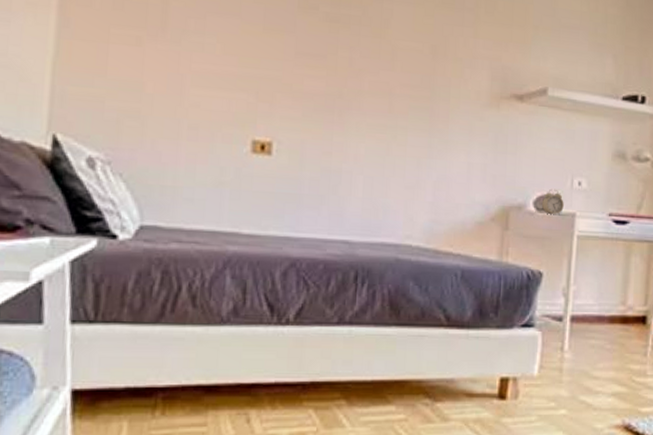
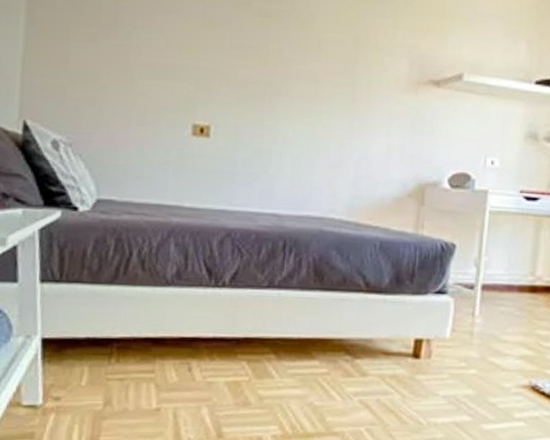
alarm clock: present [541,188,564,216] -> none [455,167,477,192]

